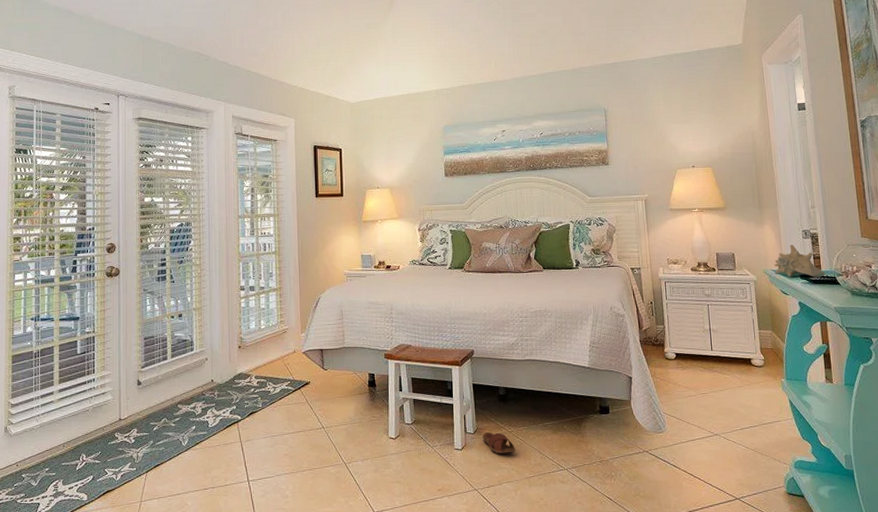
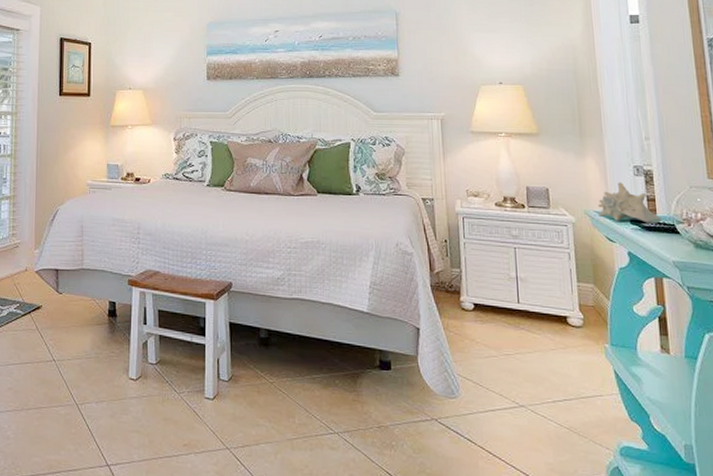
sandal: present [483,431,515,455] -> none [239,380,276,409]

